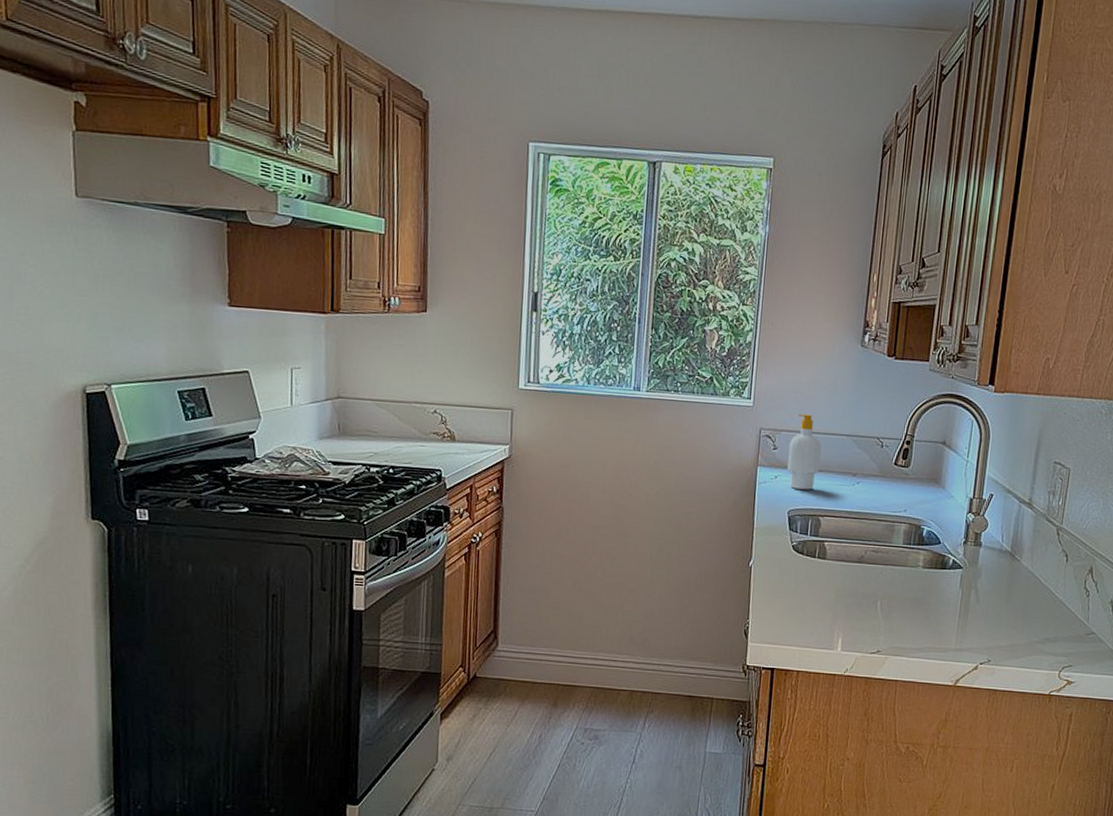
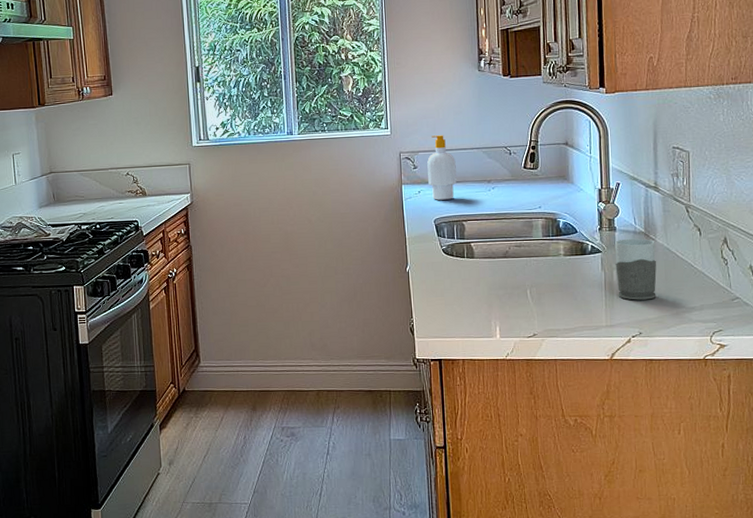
mug: none [972,556,1020,626] -> present [615,238,657,300]

